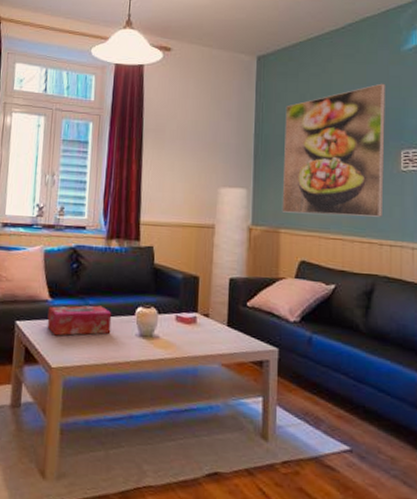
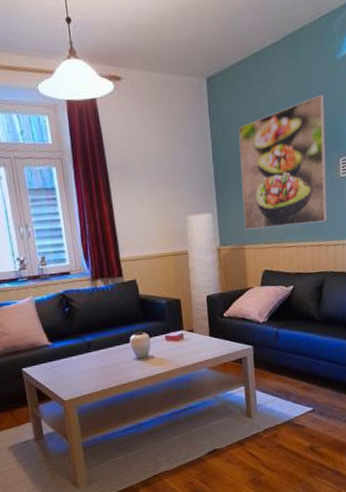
tissue box: present [47,305,112,336] -> none [50,340,111,374]

